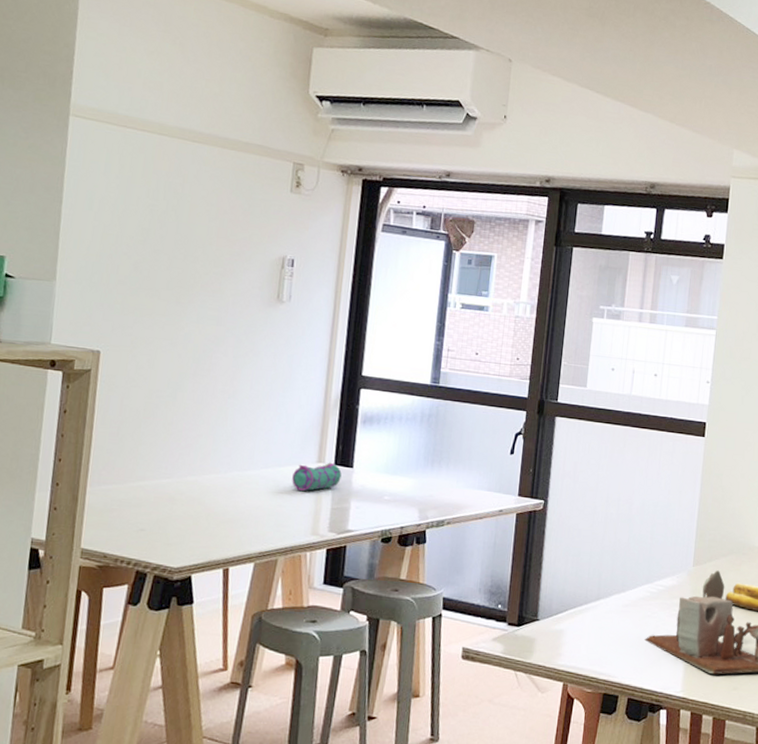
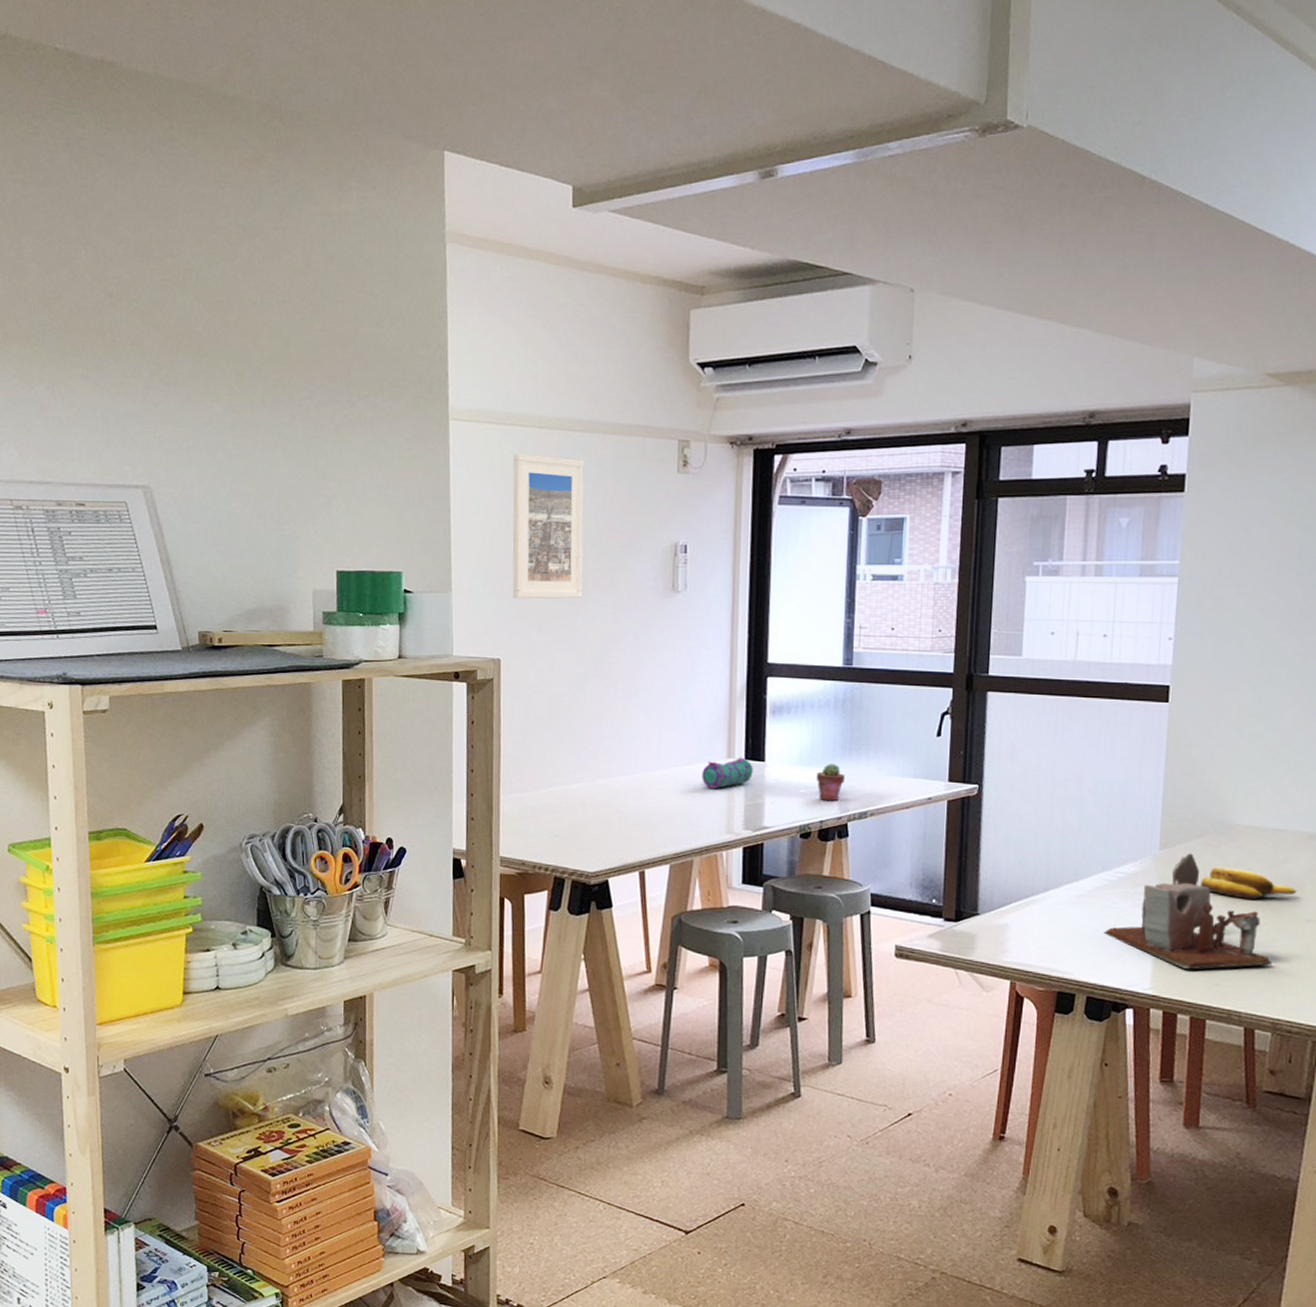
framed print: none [119,155,202,300] -> present [512,453,584,599]
potted succulent: none [400,473,426,509] -> present [817,764,845,801]

